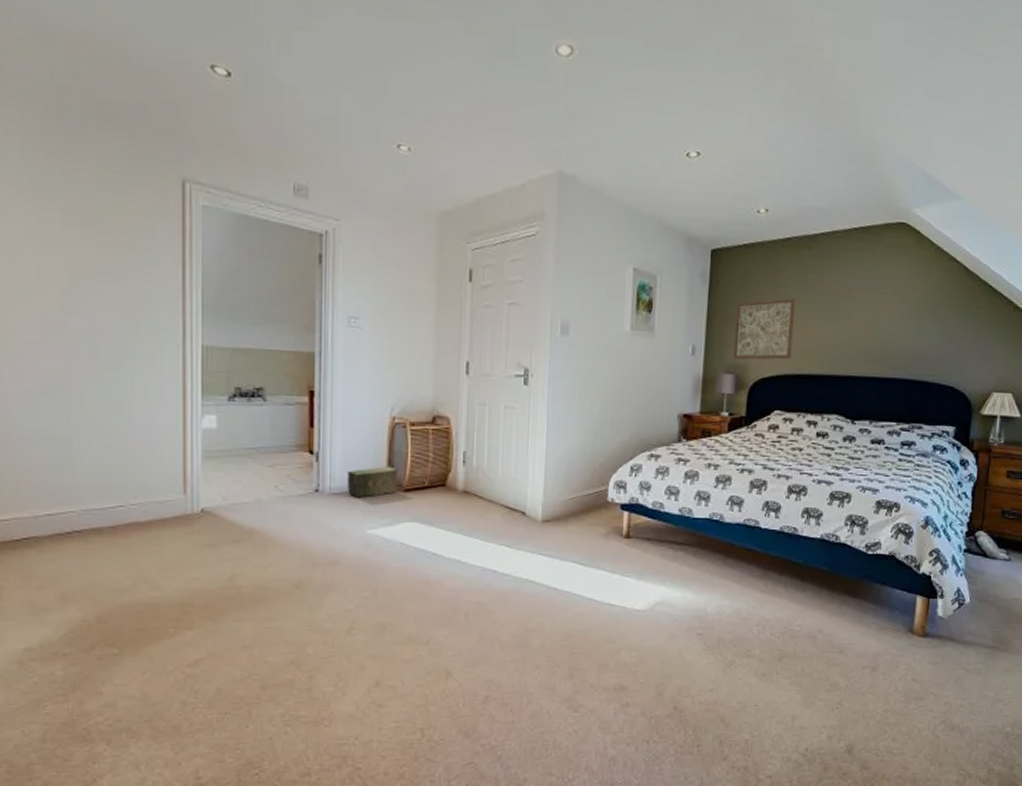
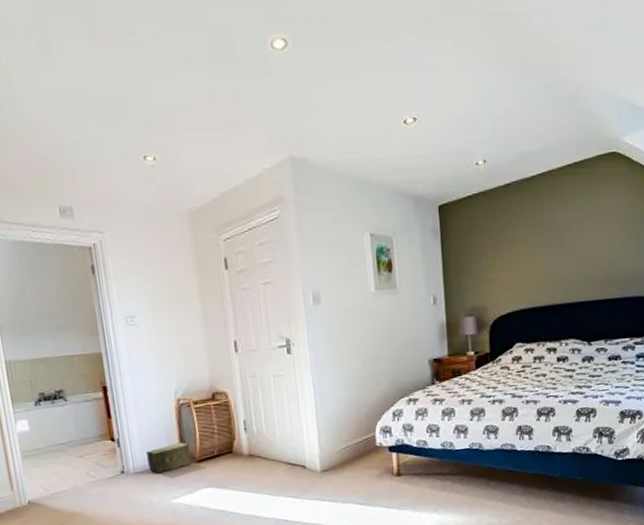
wall art: present [734,298,795,360] -> none [469,239,525,302]

